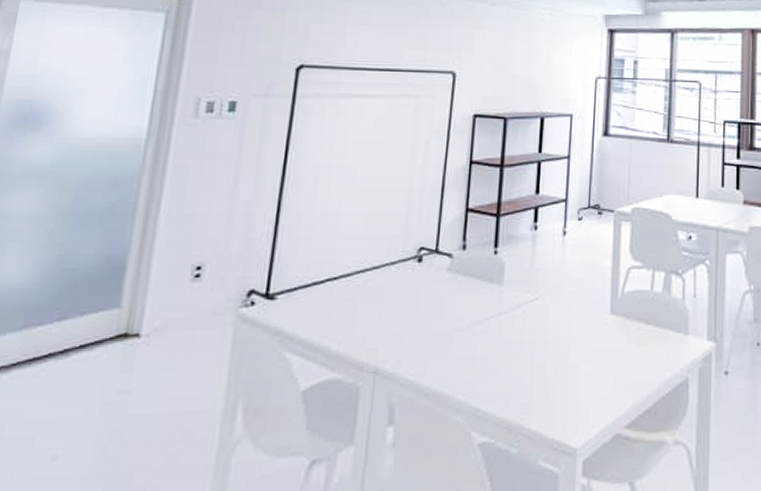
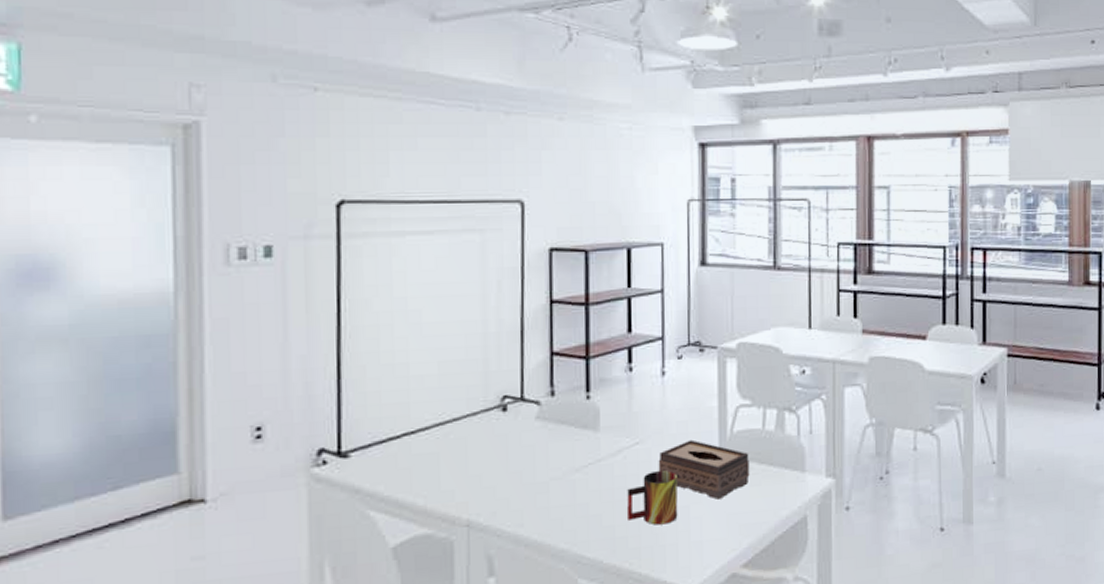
mug: none [521,327,571,381] -> present [626,470,678,525]
tissue box: none [554,297,638,358] -> present [658,439,750,500]

